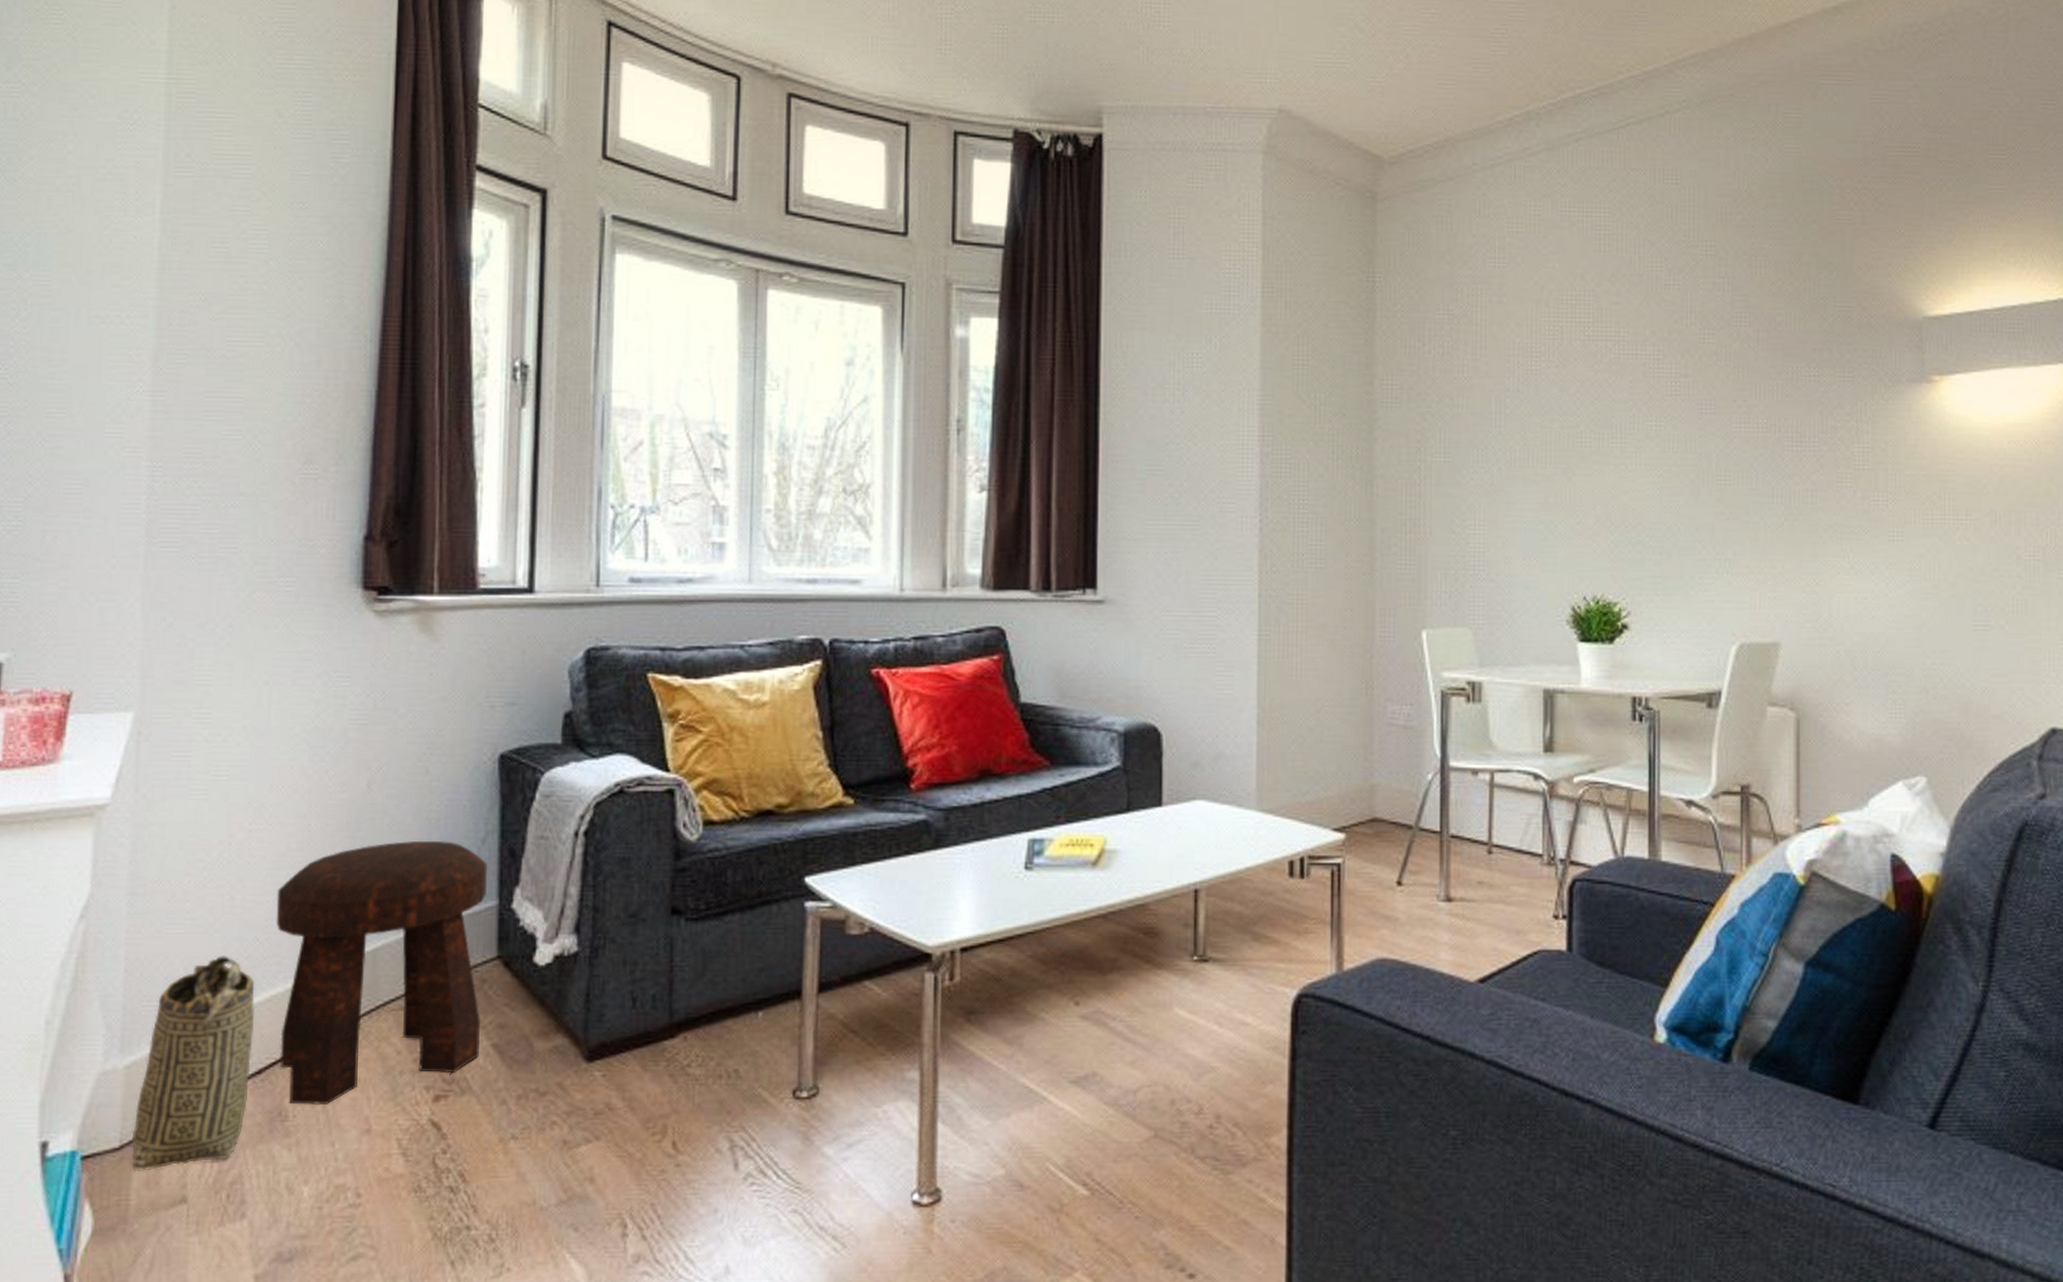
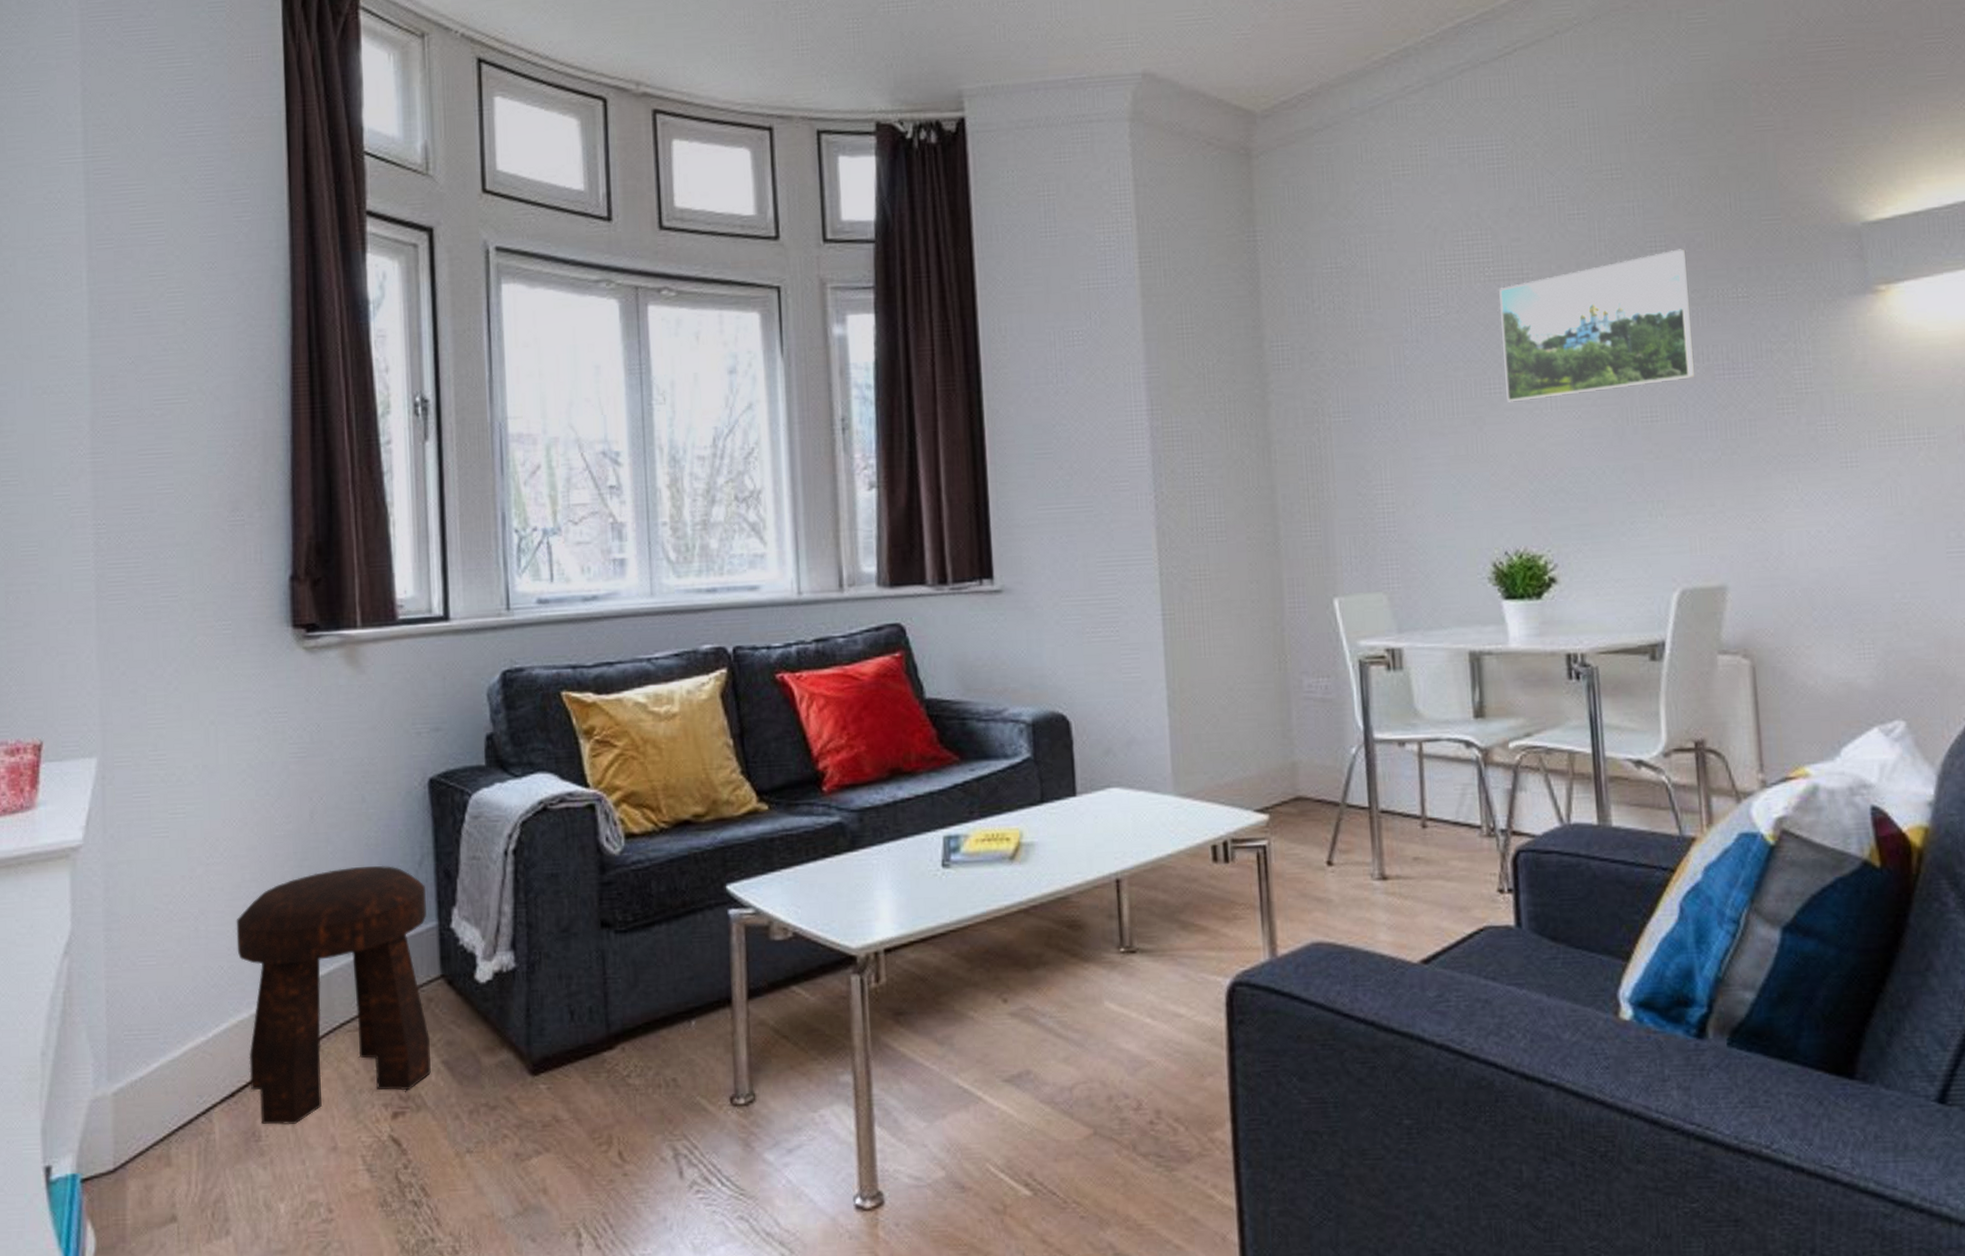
basket: present [131,956,255,1173] -> none [124,985,225,1193]
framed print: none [1596,326,1767,456] -> present [1499,249,1695,403]

